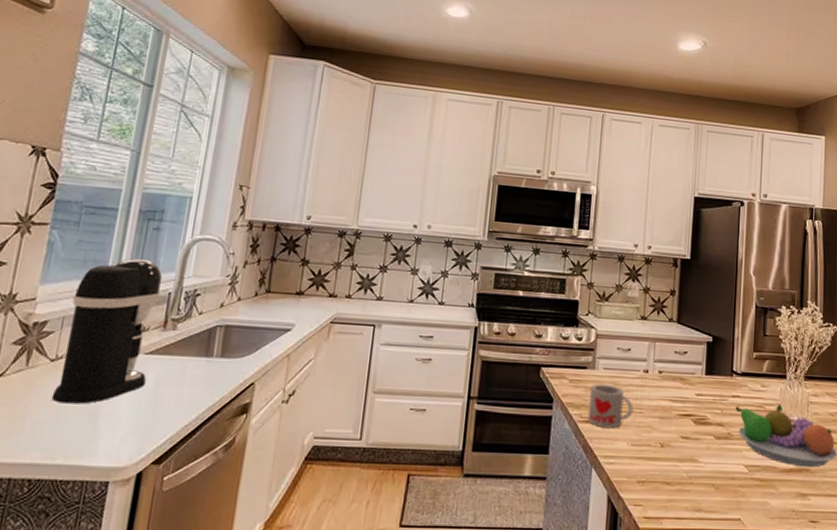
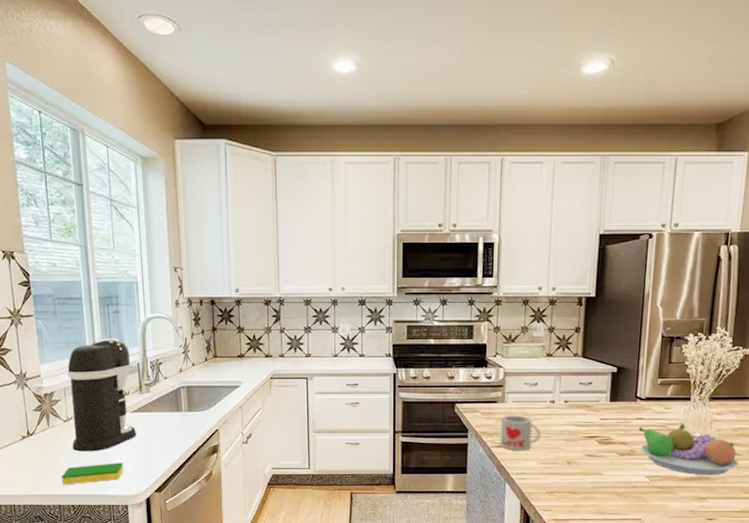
dish sponge: none [22,420,118,450] -> present [61,462,124,485]

